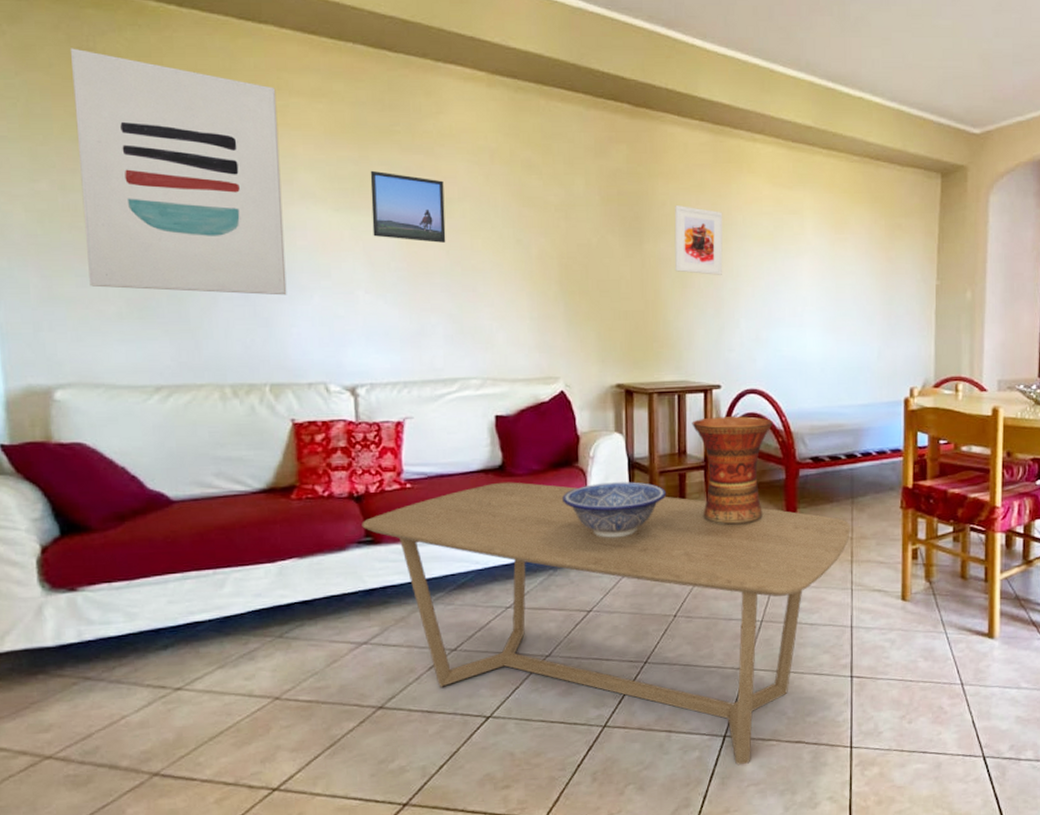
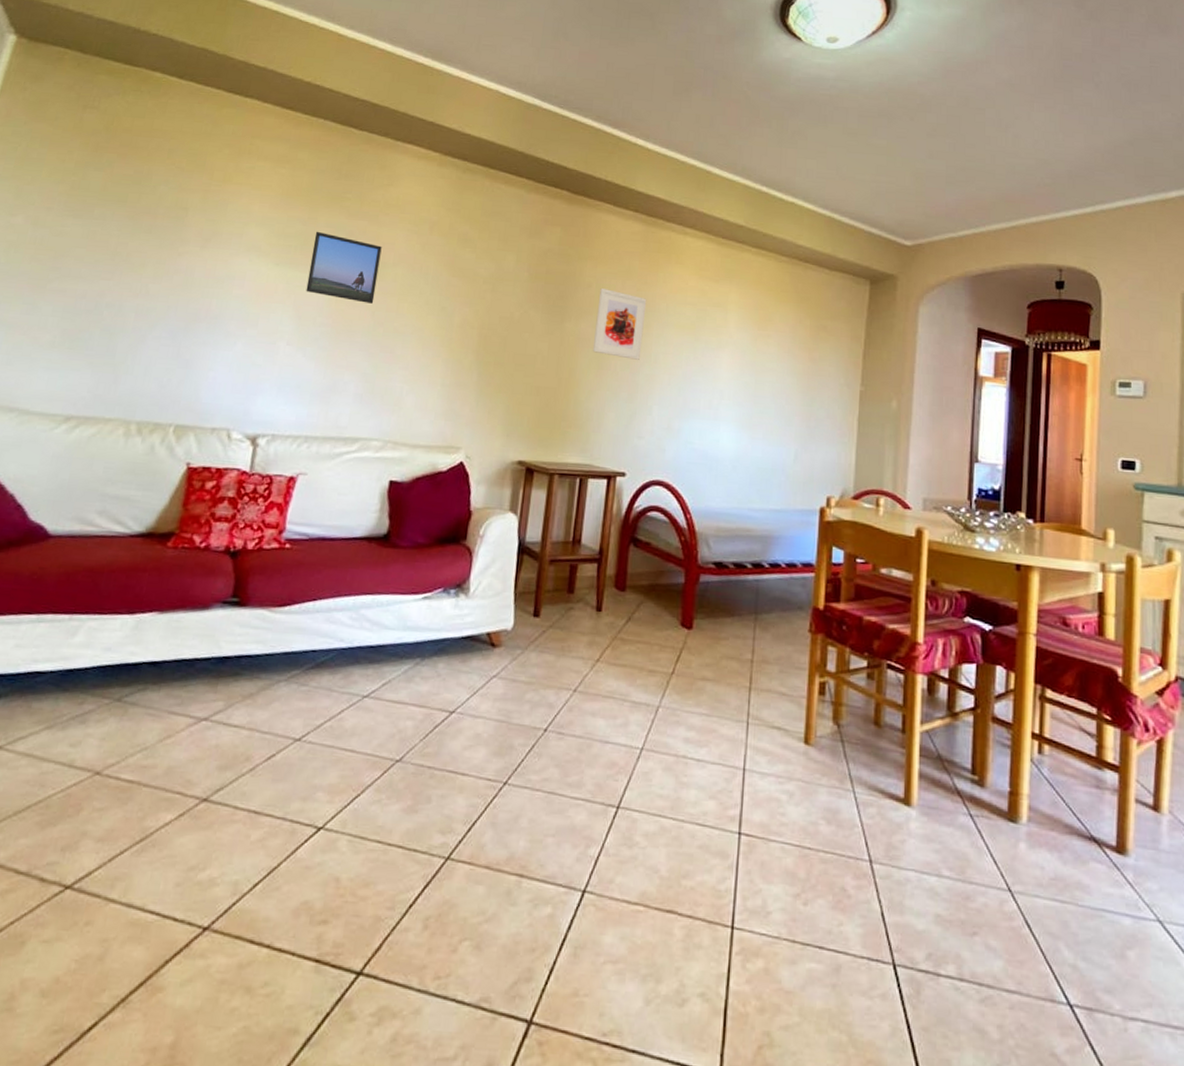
wall art: present [71,48,287,296] -> none [33,105,247,340]
coffee table: present [362,482,850,766] -> none [231,552,751,933]
decorative bowl: present [562,482,667,538] -> none [443,565,555,630]
vase: present [692,416,773,525] -> none [590,506,677,631]

